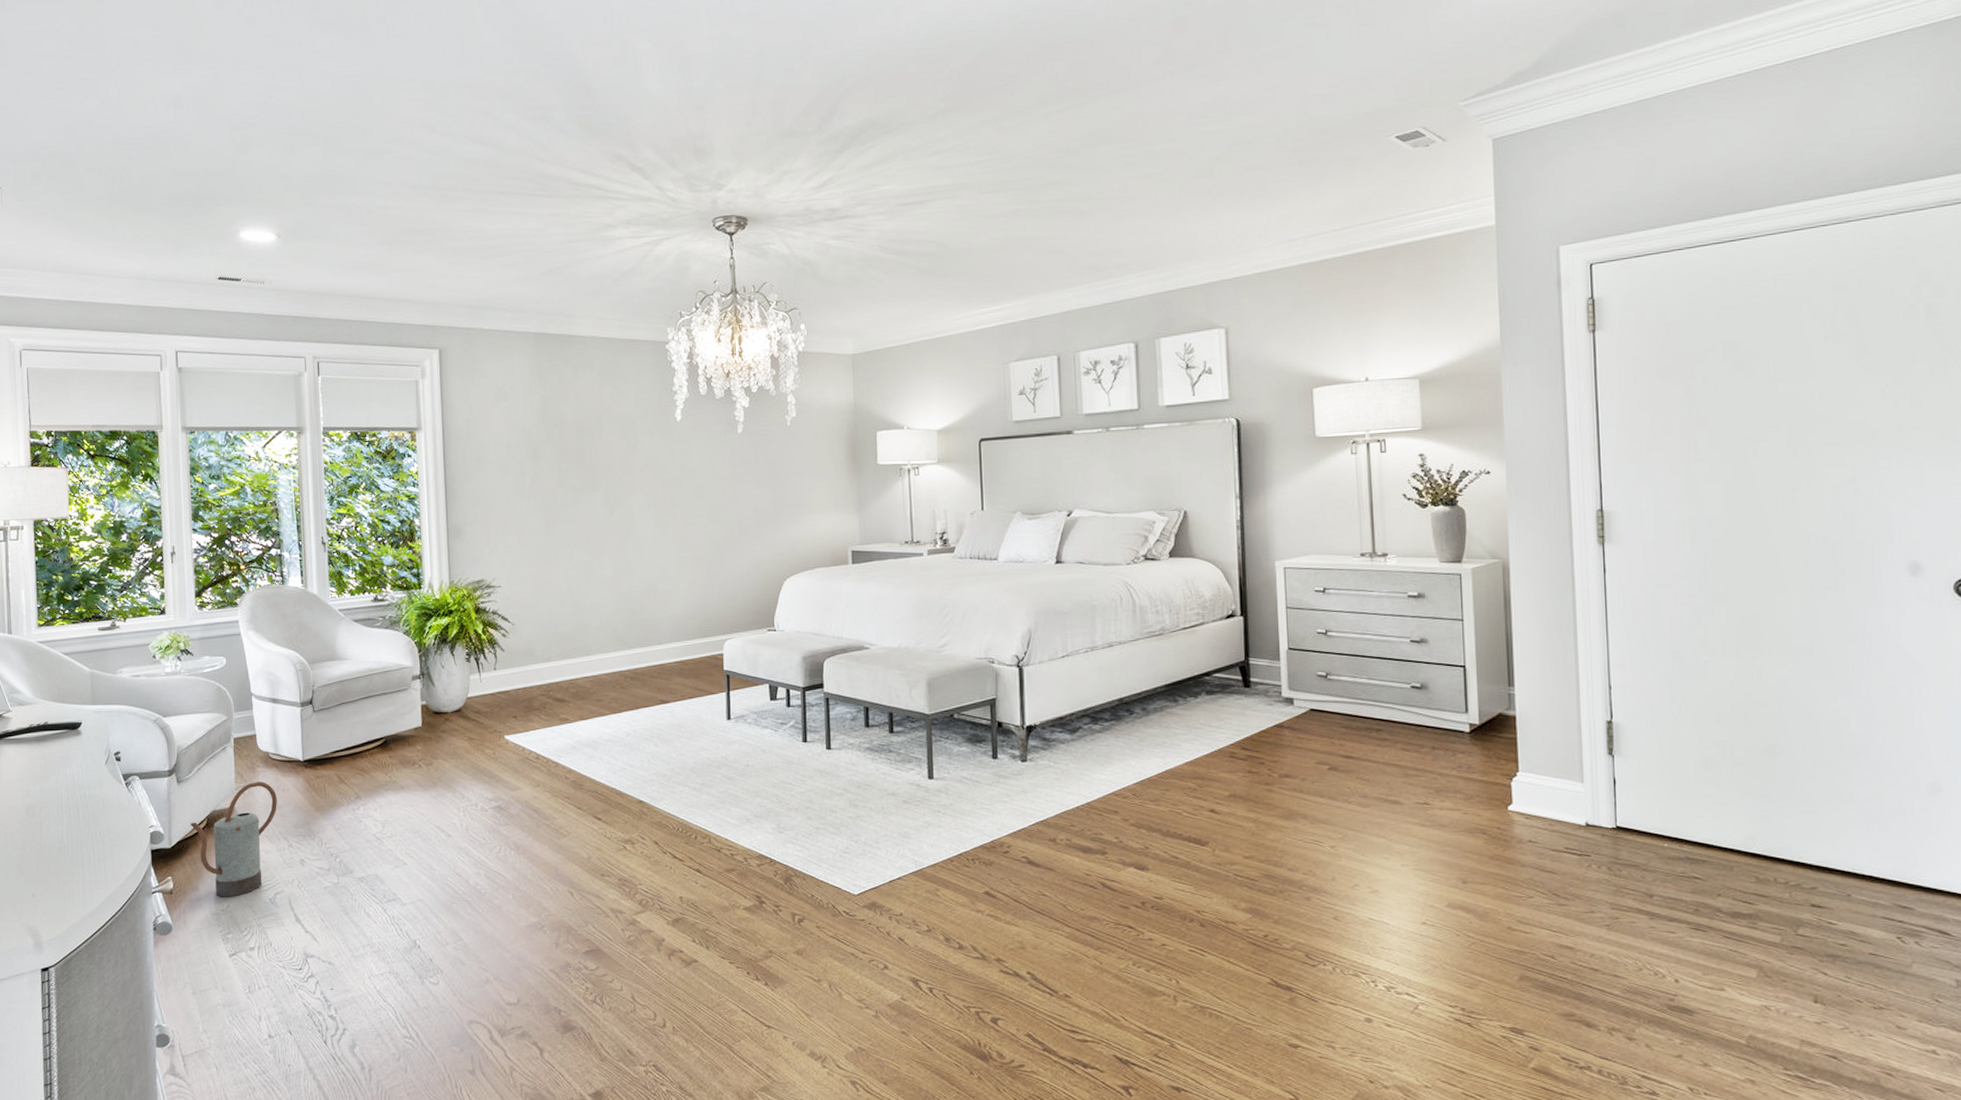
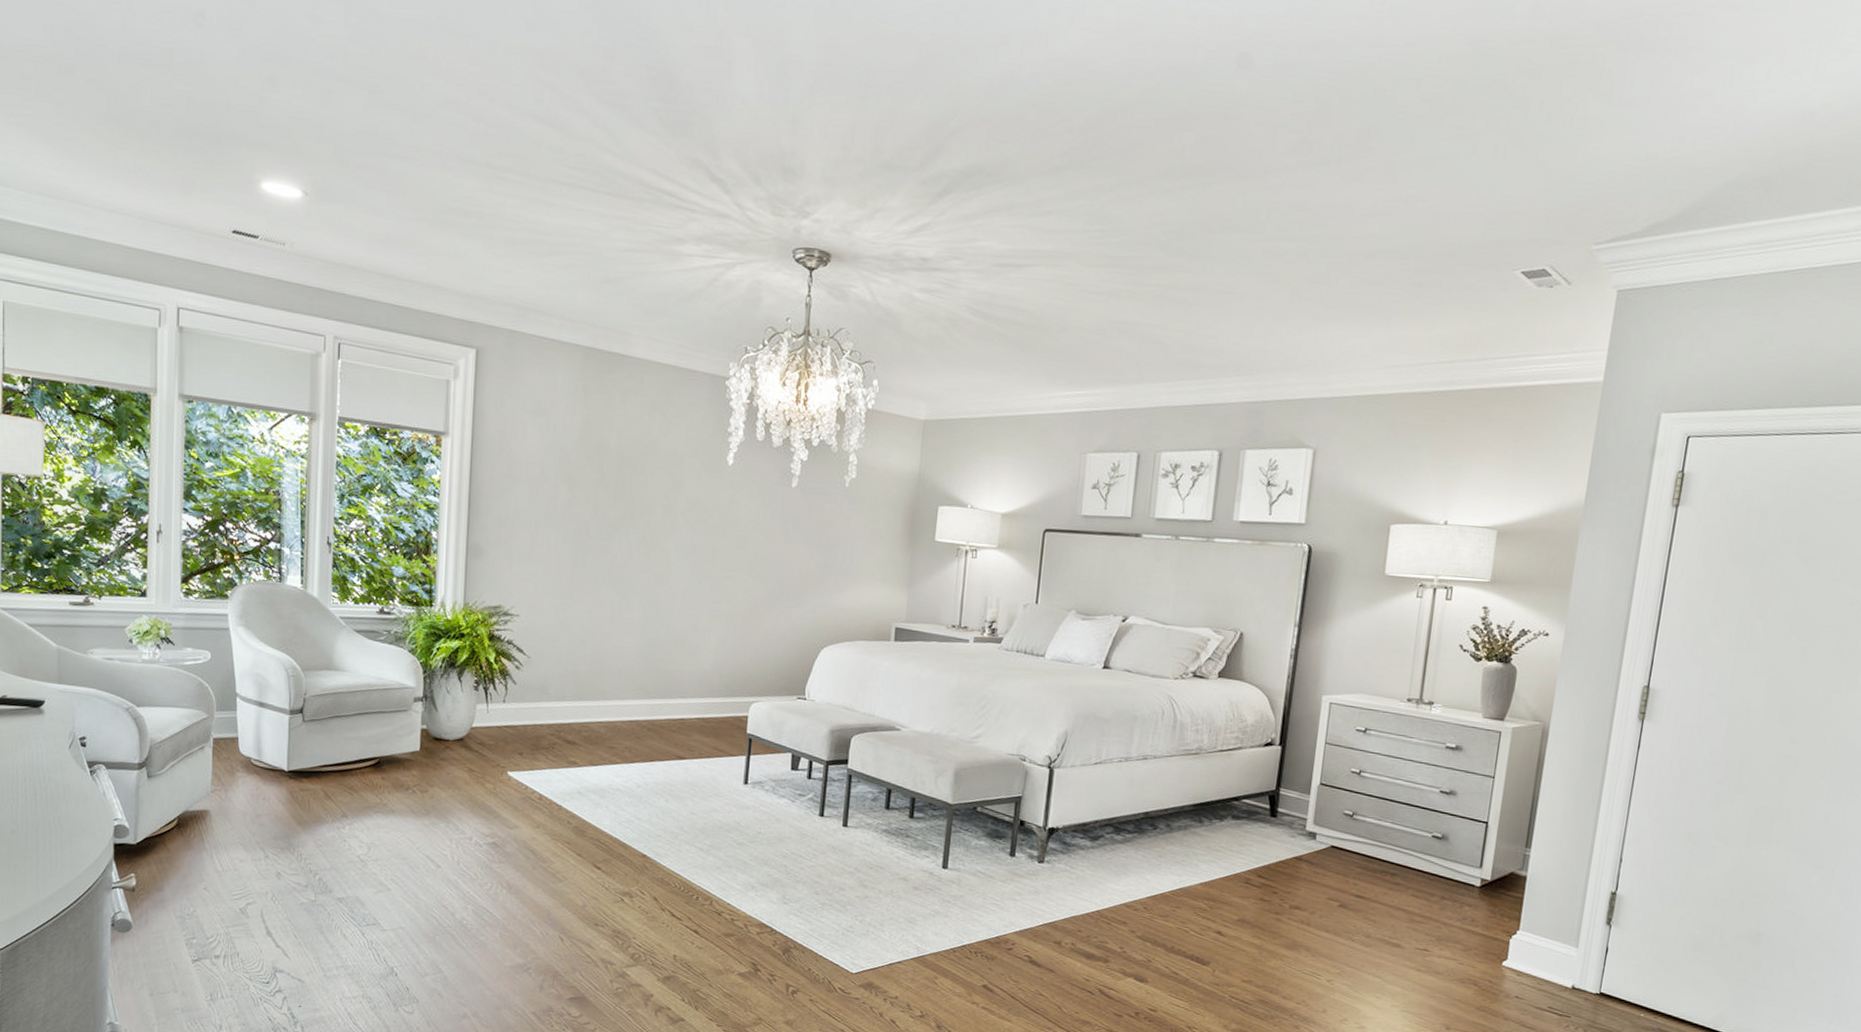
watering can: present [190,782,277,897] -> none [158,786,256,902]

